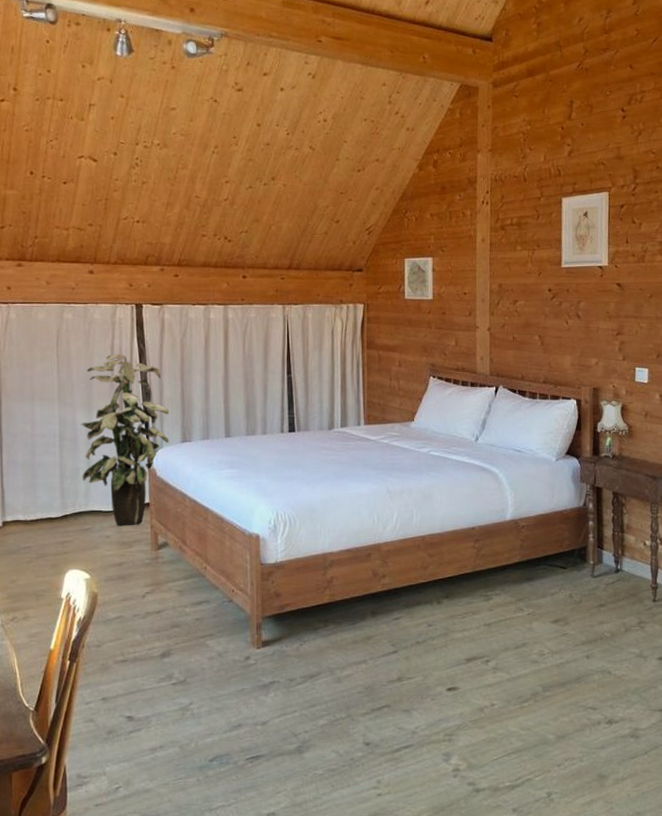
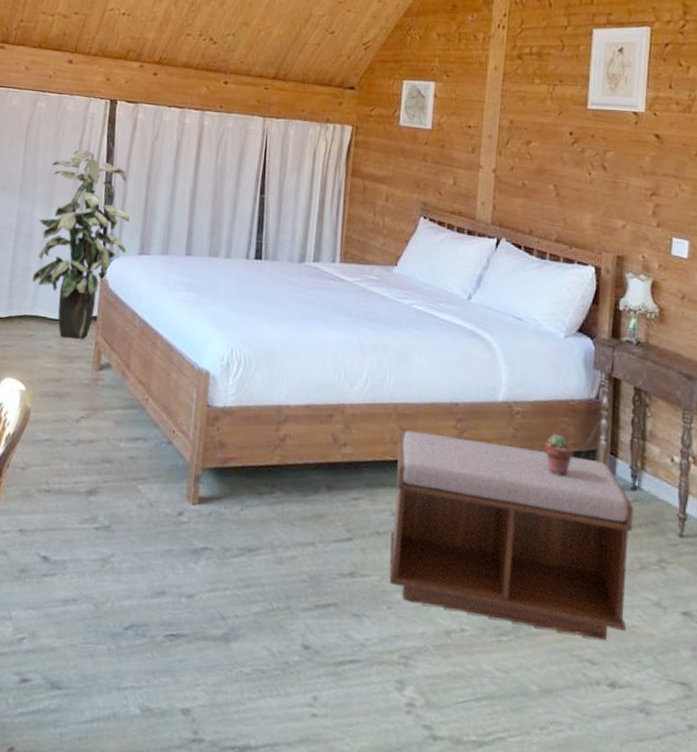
bench: none [427,554,618,691] -> present [389,430,633,640]
potted succulent: none [546,538,569,572] -> present [543,433,574,477]

